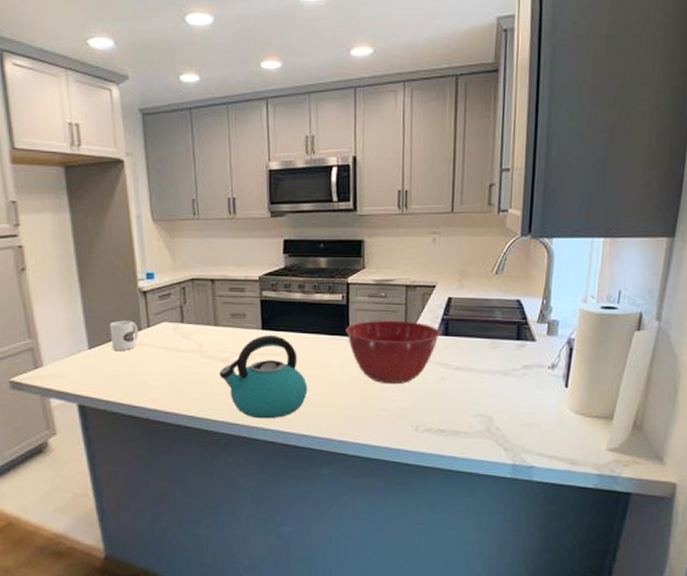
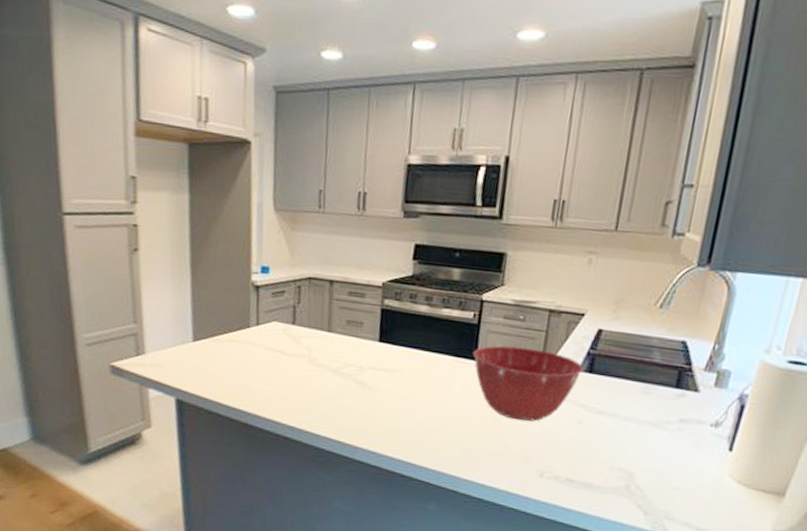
mug: present [110,320,139,350] -> none [216,314,247,347]
kettle: present [219,335,308,419] -> none [327,348,423,441]

